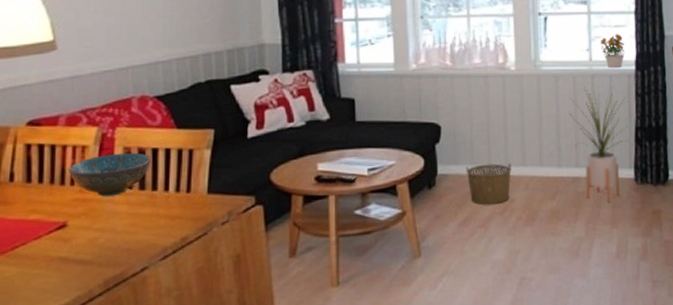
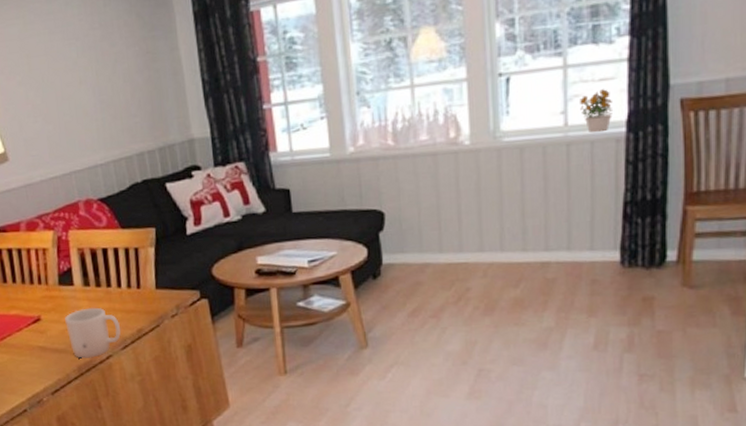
decorative bowl: present [68,152,152,196] -> none [34,253,104,294]
mug: none [97,212,163,272] -> present [65,307,121,359]
basket: present [466,163,511,205] -> none [414,249,467,295]
house plant: present [569,84,631,203] -> none [537,153,617,289]

